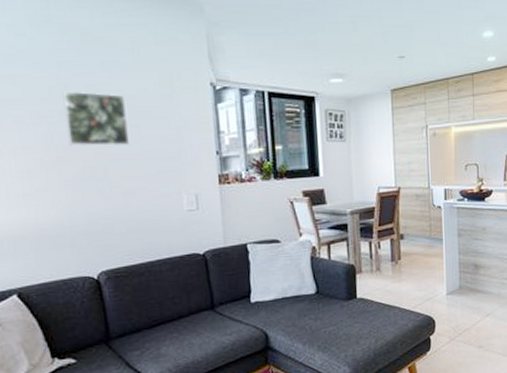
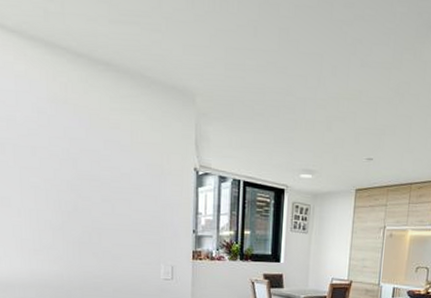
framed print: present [62,91,129,146] -> none [71,164,121,216]

